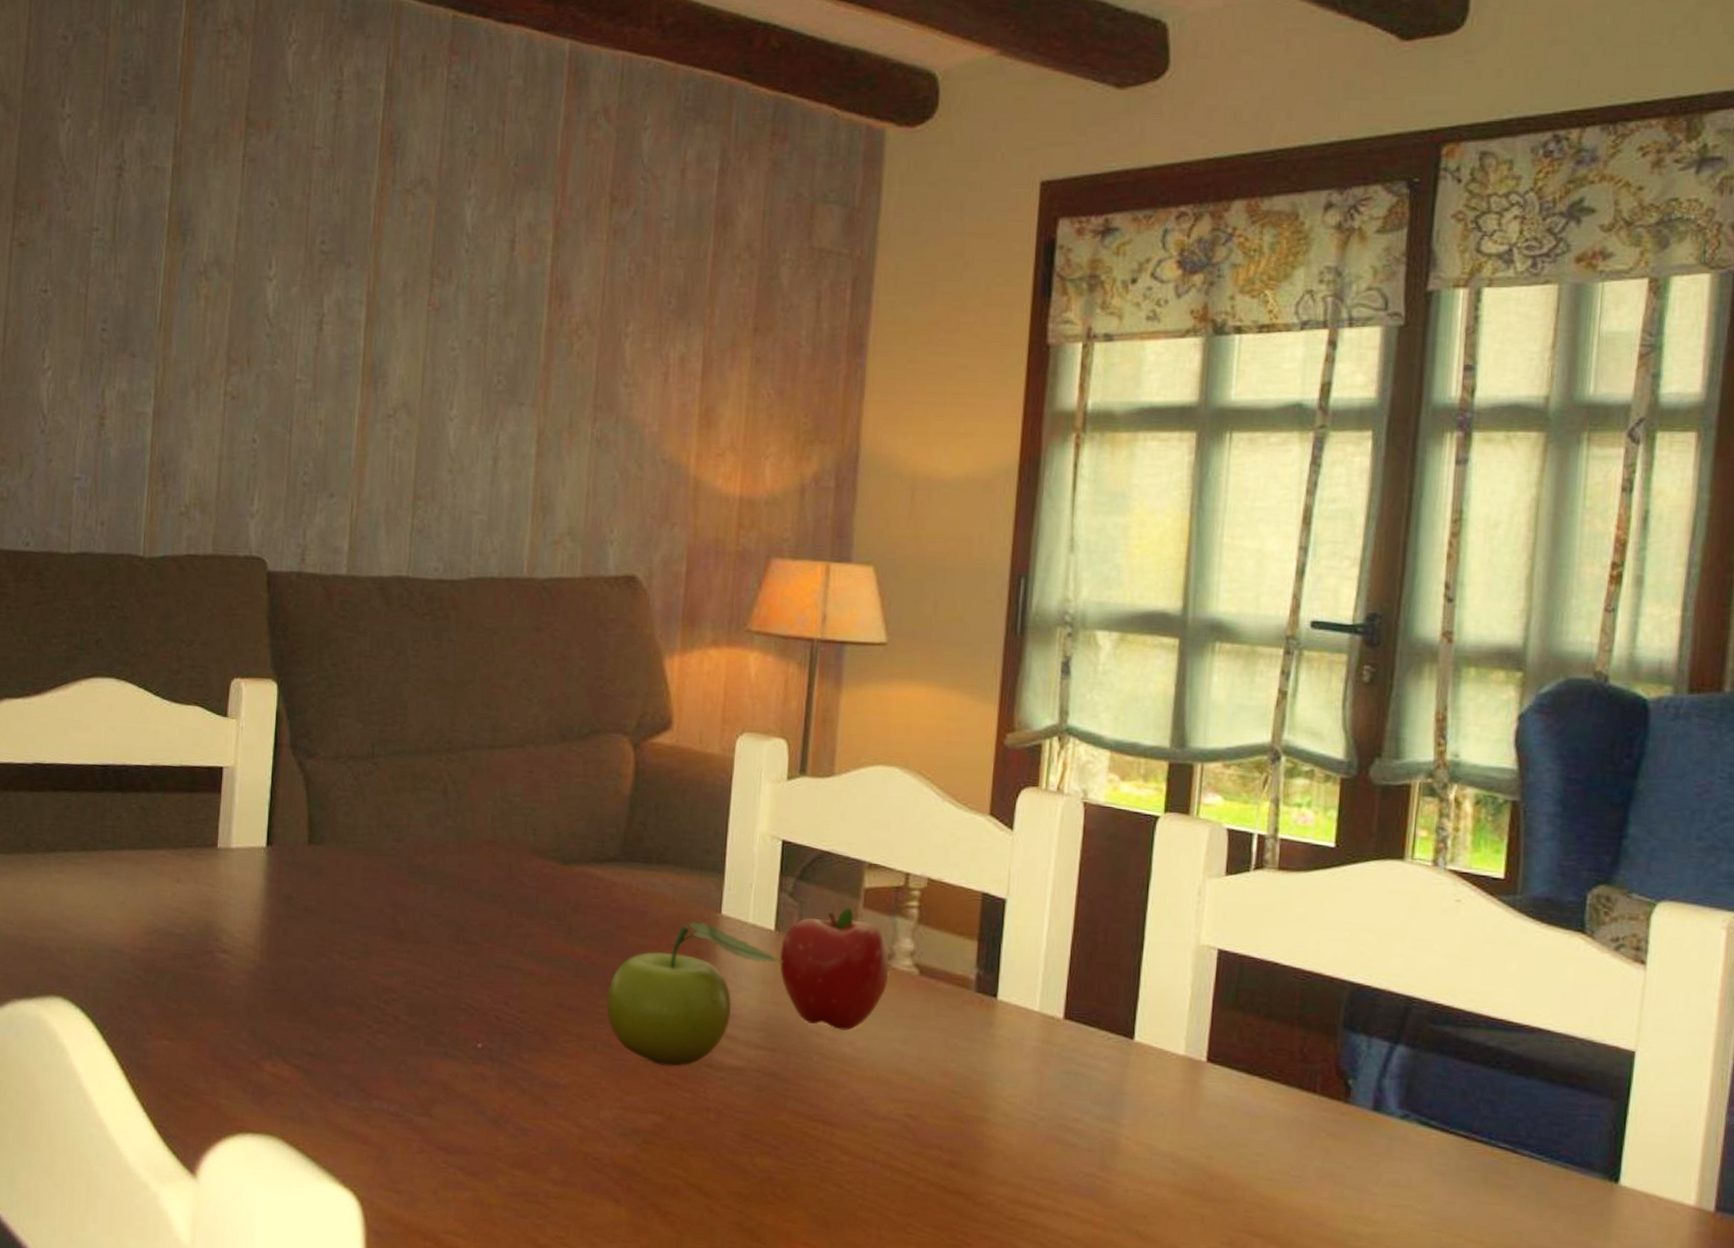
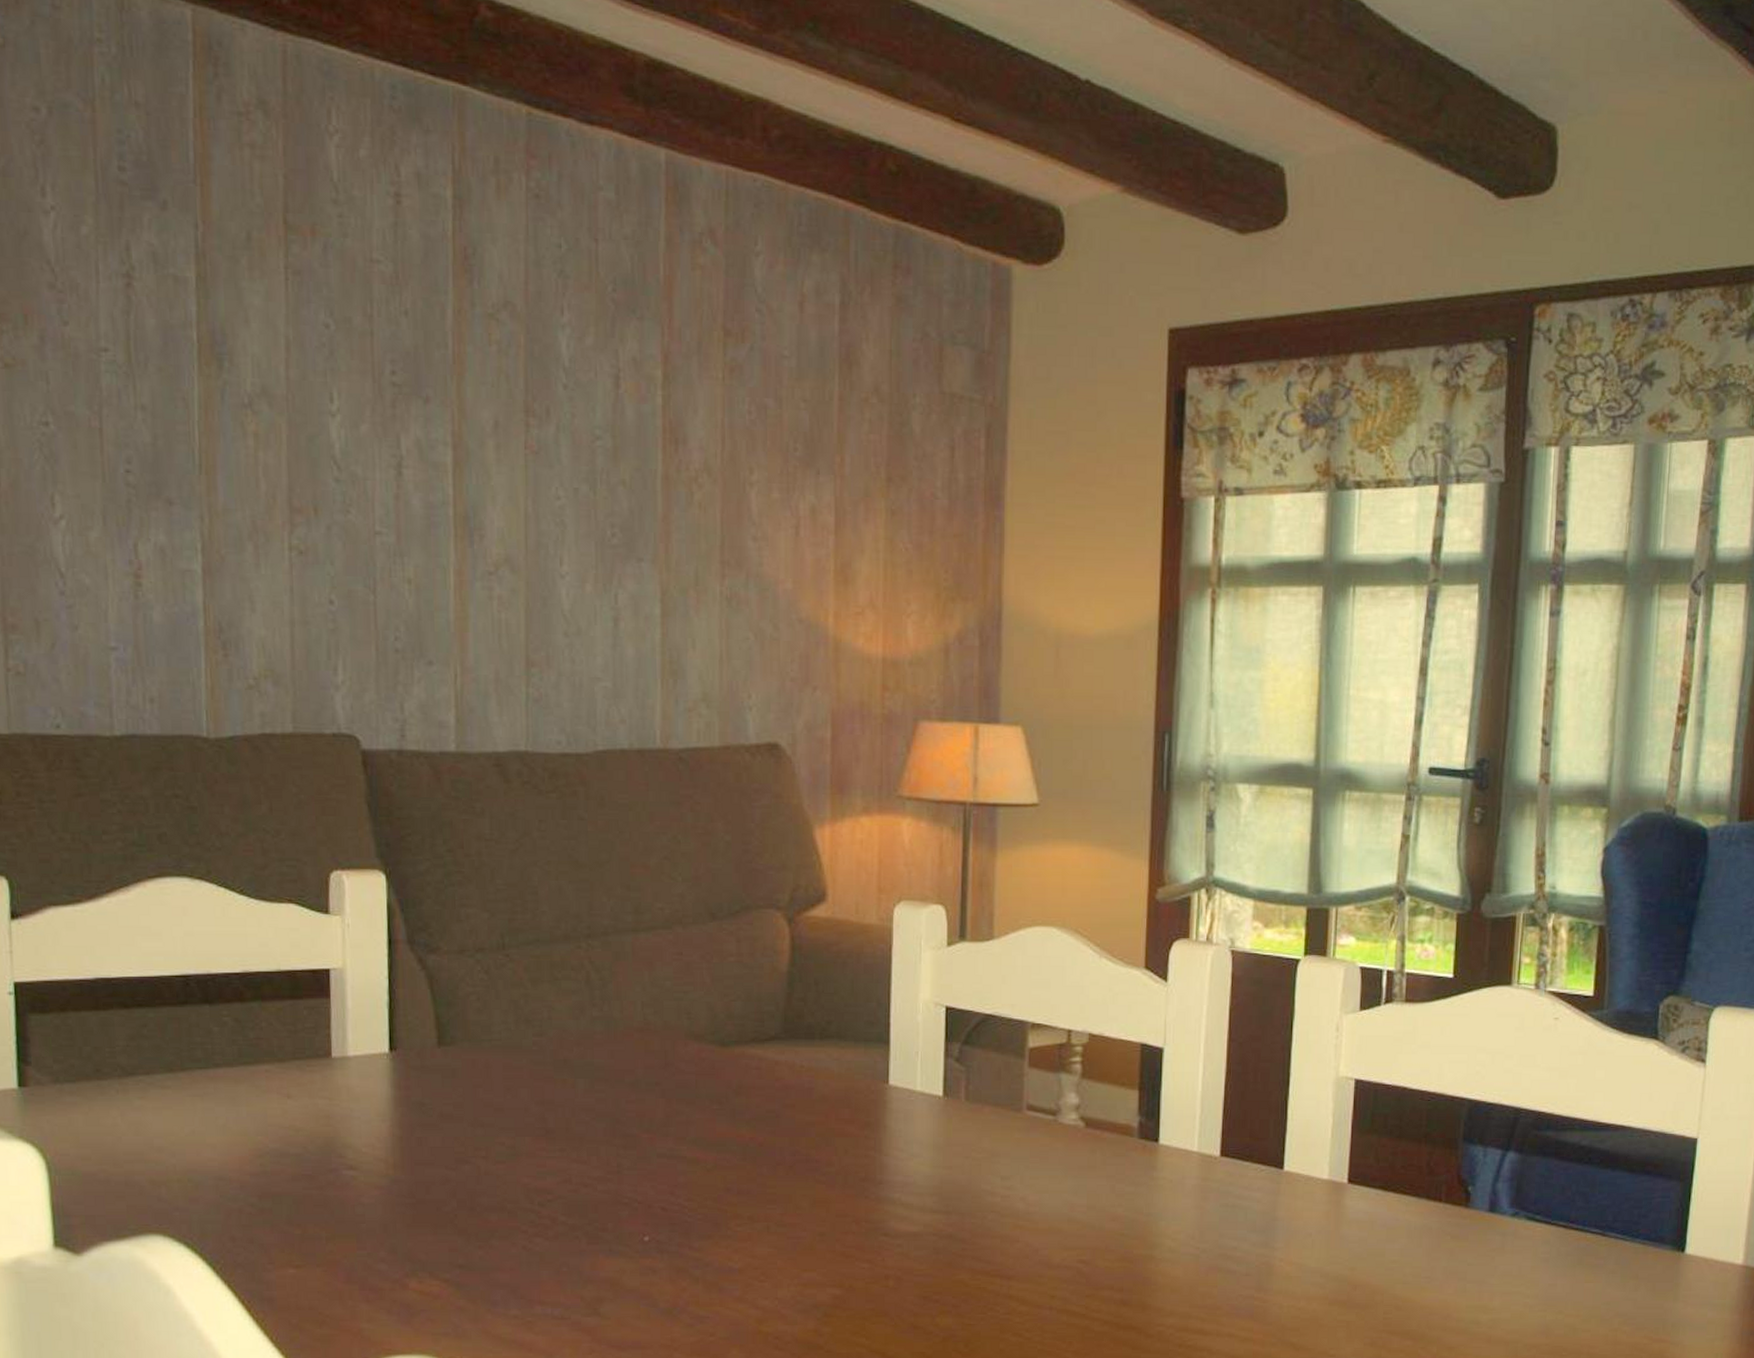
fruit: present [606,922,784,1067] -> none [777,1094,954,1239]
fruit: present [779,907,889,1031] -> none [949,1067,1055,1187]

